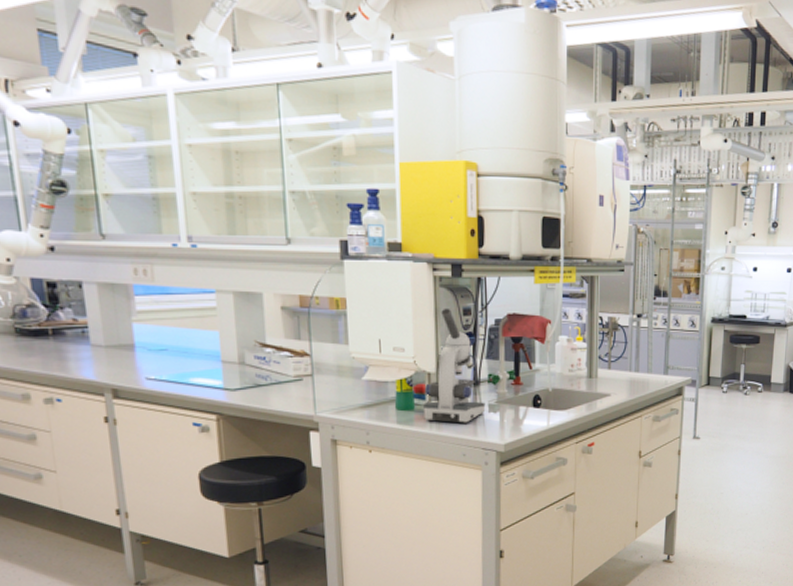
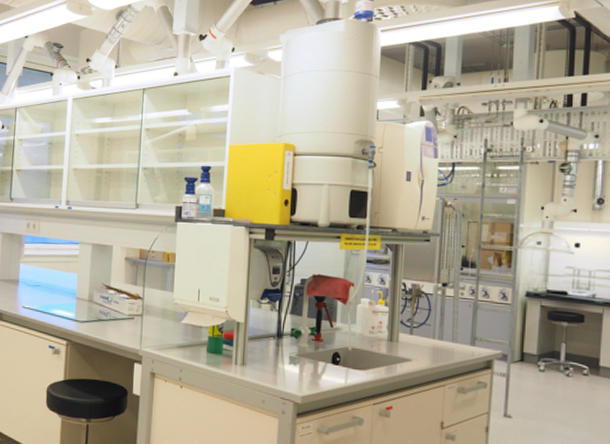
microscope: present [423,308,486,425] -> none [230,266,287,373]

